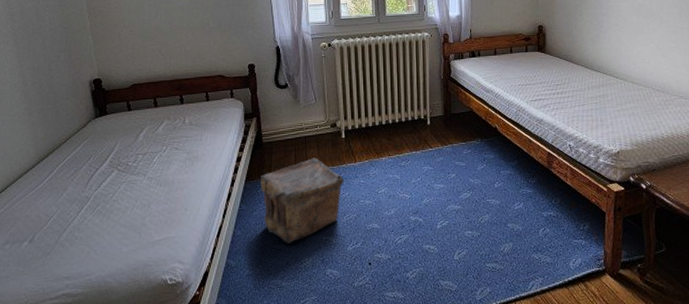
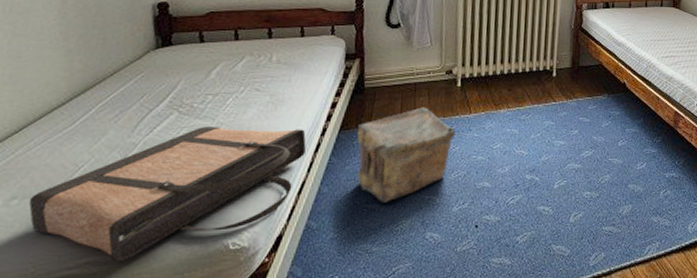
shopping bag: none [17,181,220,293] -> present [28,126,306,261]

